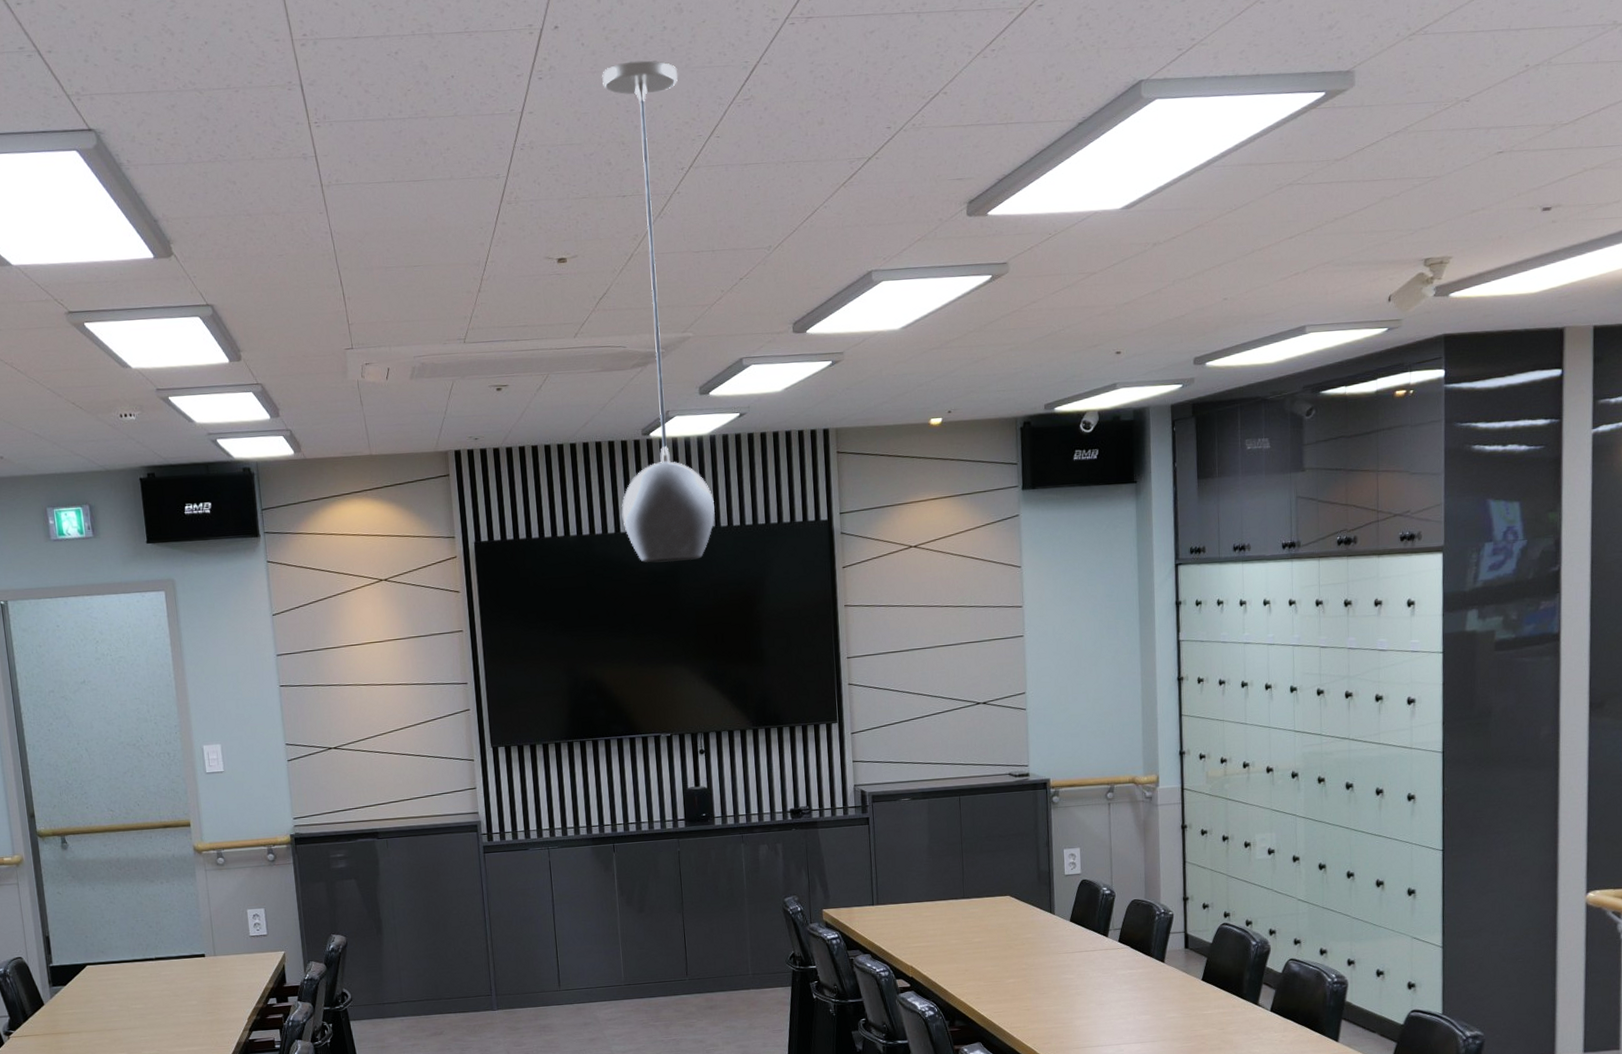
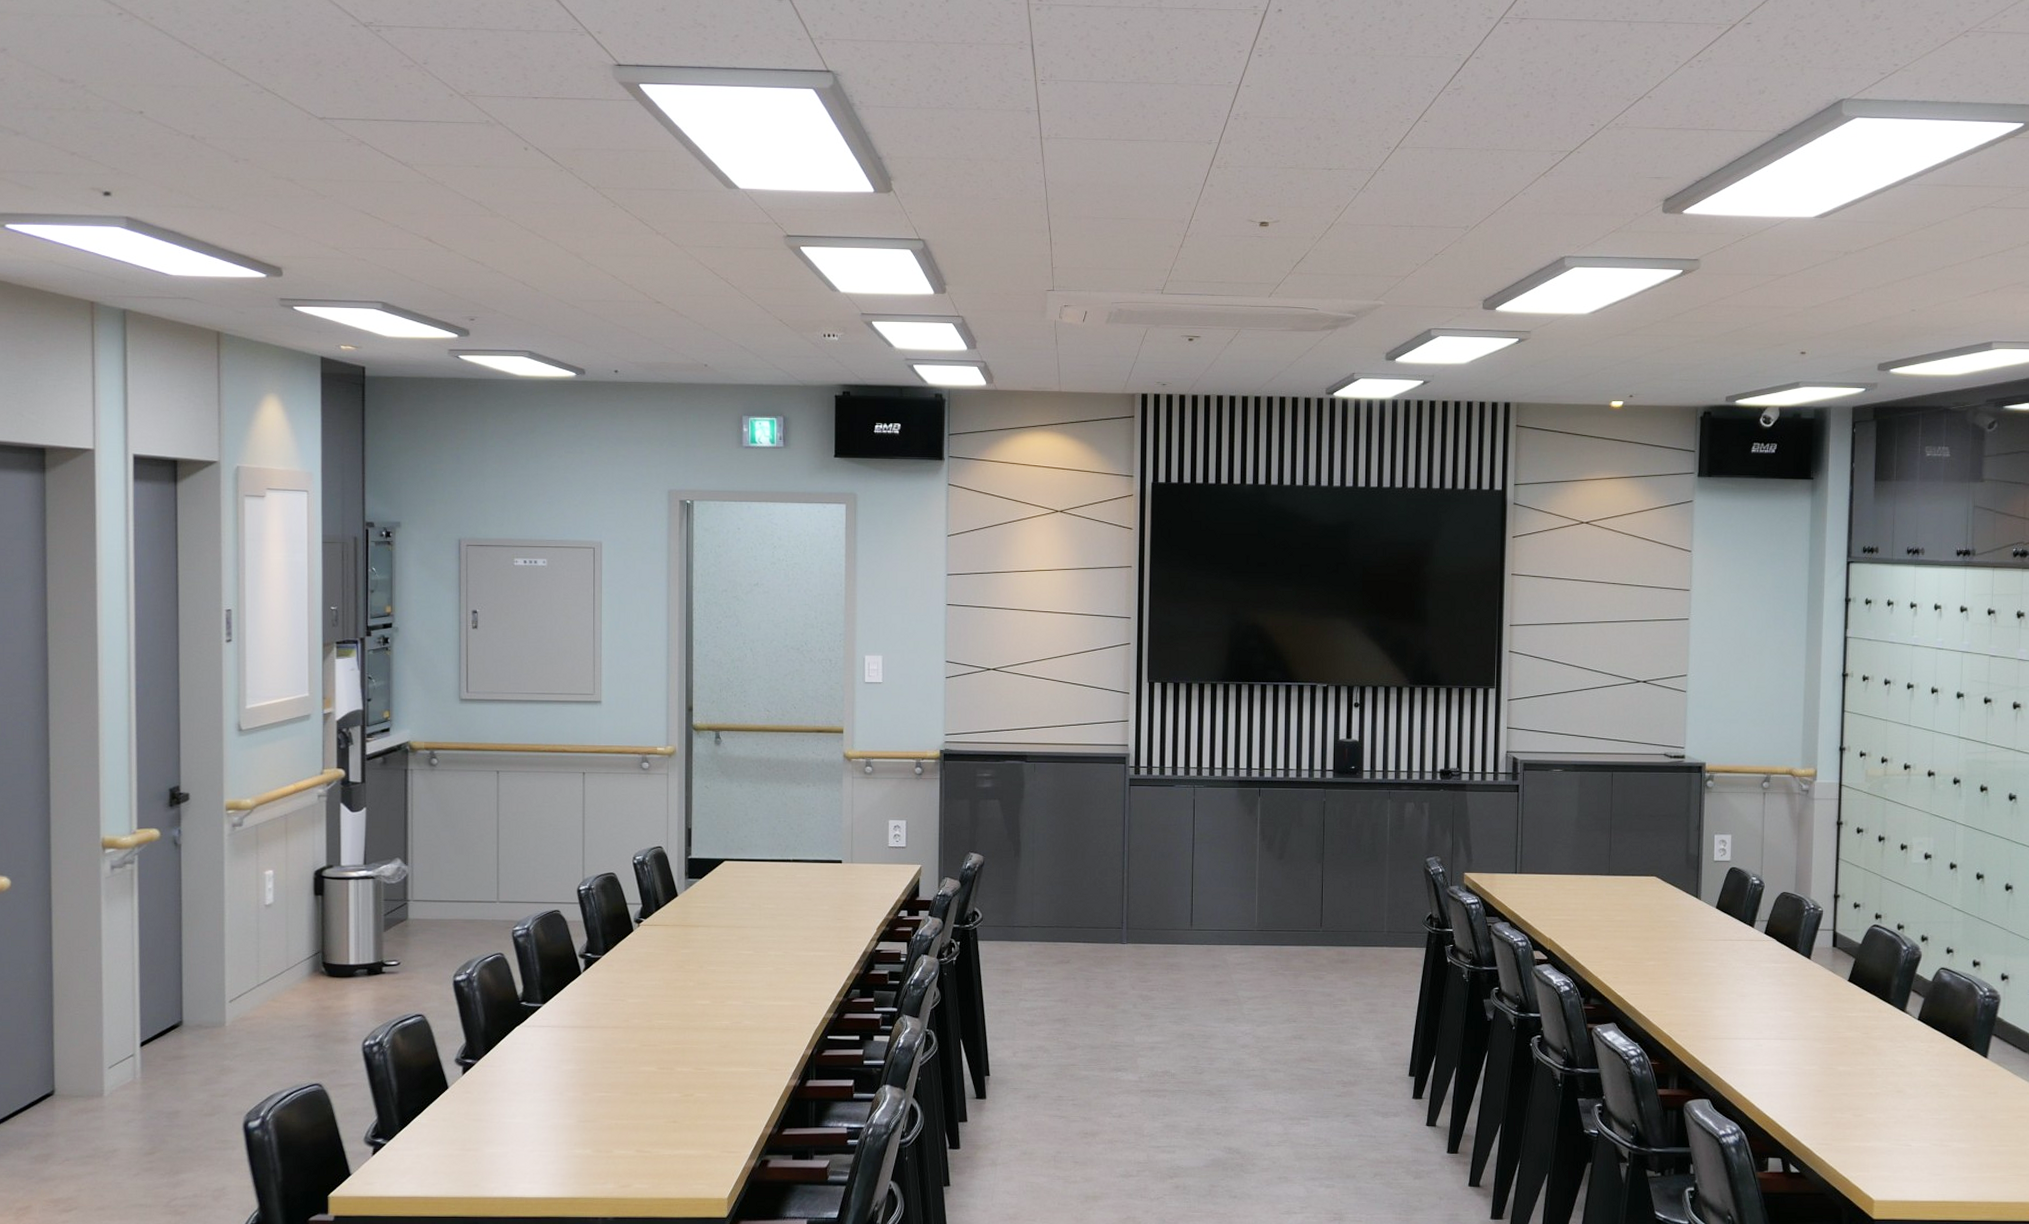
light fixture: present [602,60,715,563] -> none [1299,46,1392,518]

